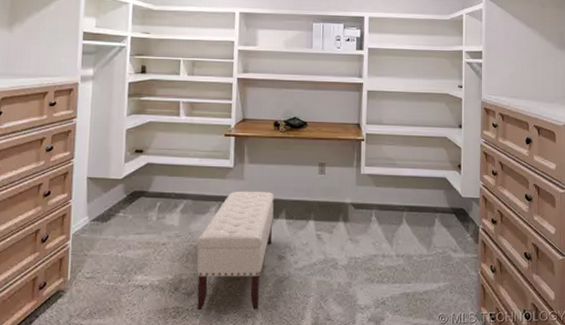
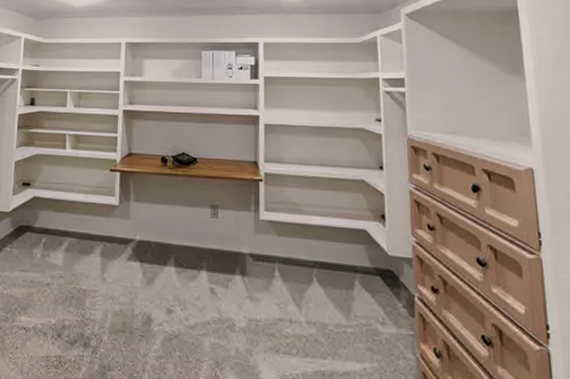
bench: present [196,191,275,311] -> none [79,231,163,370]

